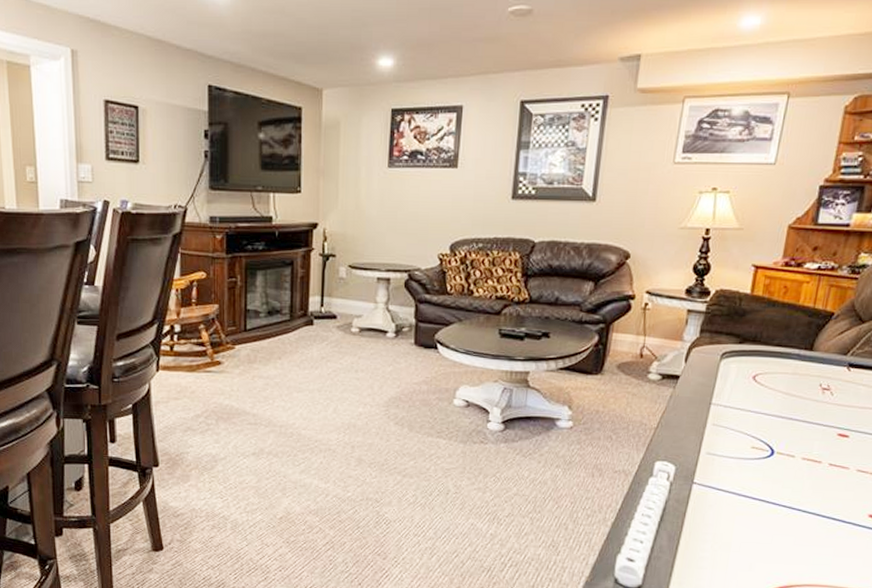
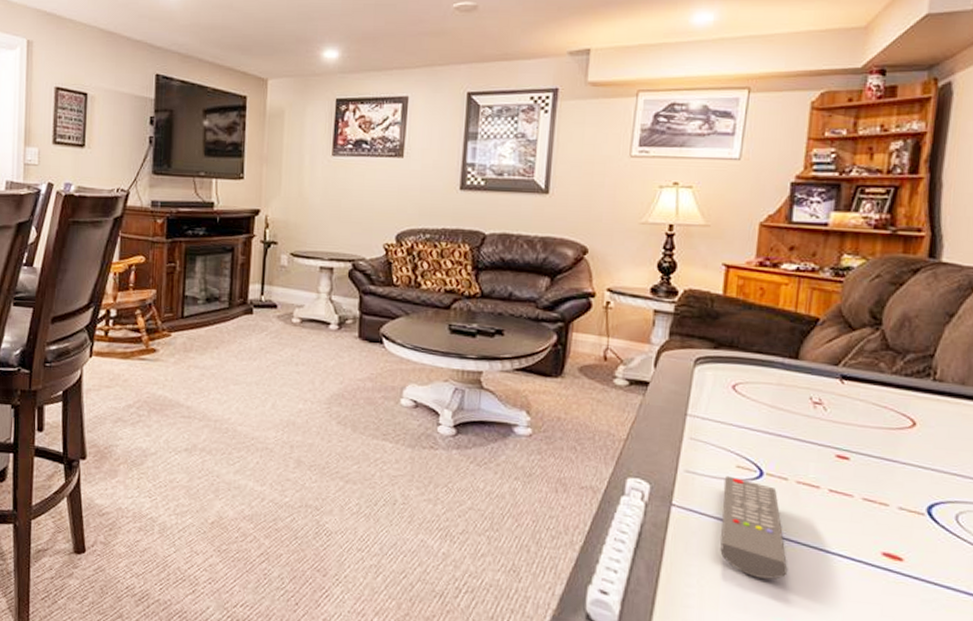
remote control: none [732,455,789,542] -> present [720,475,788,579]

